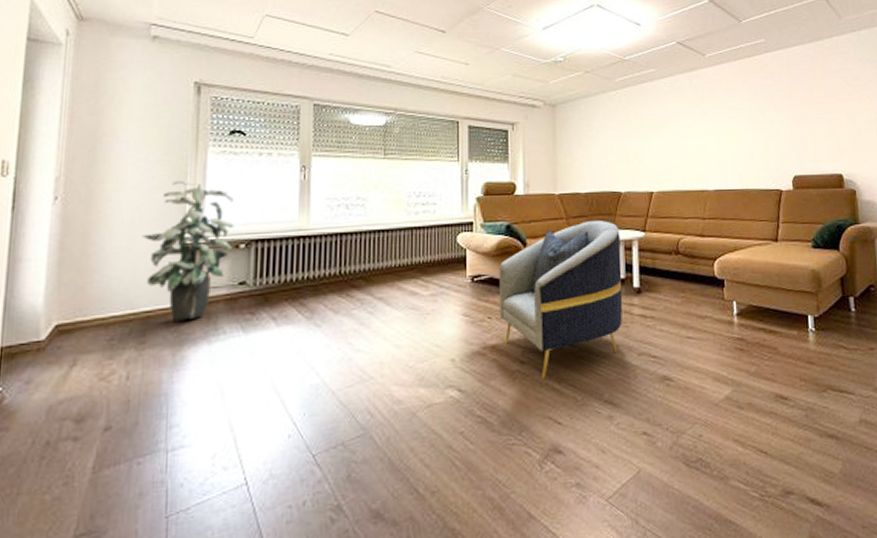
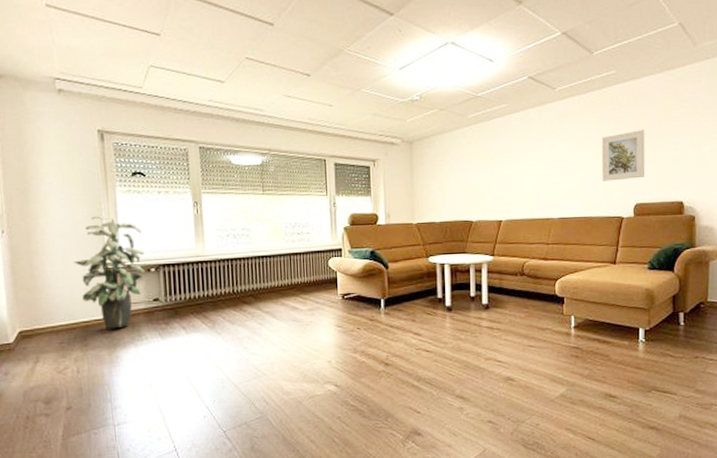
armchair: present [498,221,623,379] -> none [365,246,473,378]
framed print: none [754,99,802,152] -> present [601,130,645,182]

